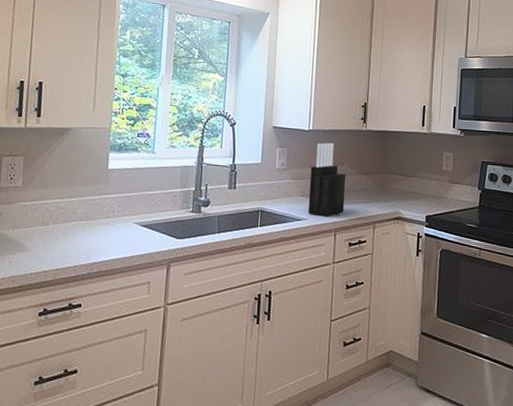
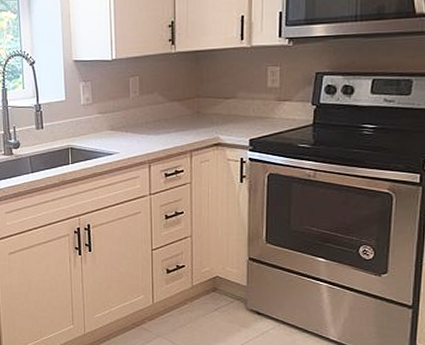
knife block: present [307,142,346,217] -> none [117,70,157,149]

